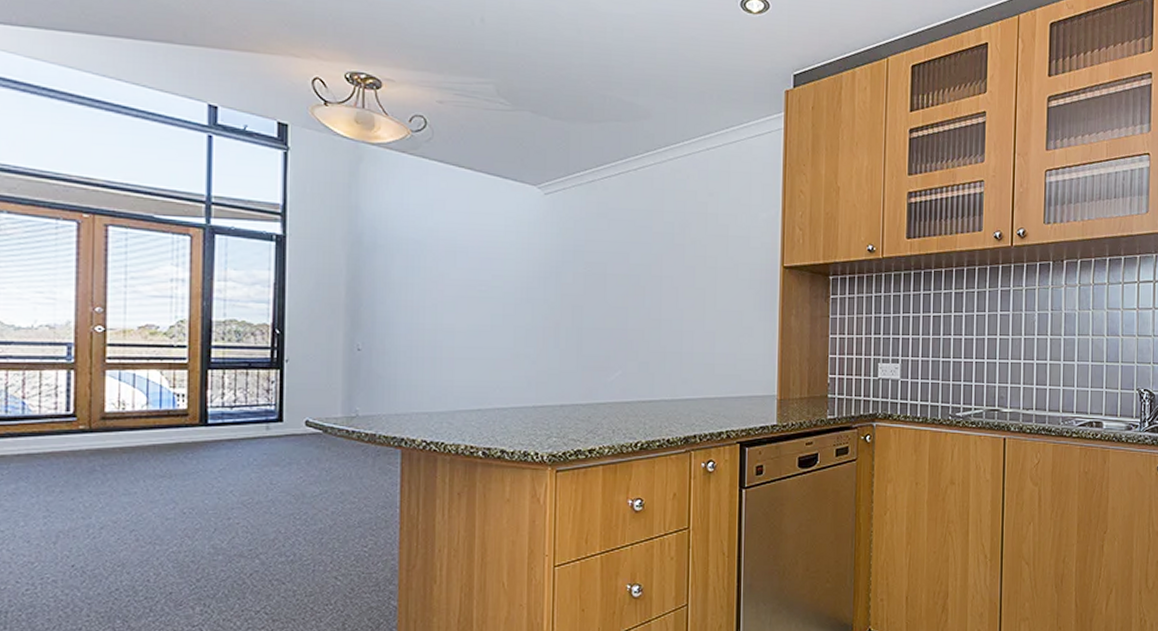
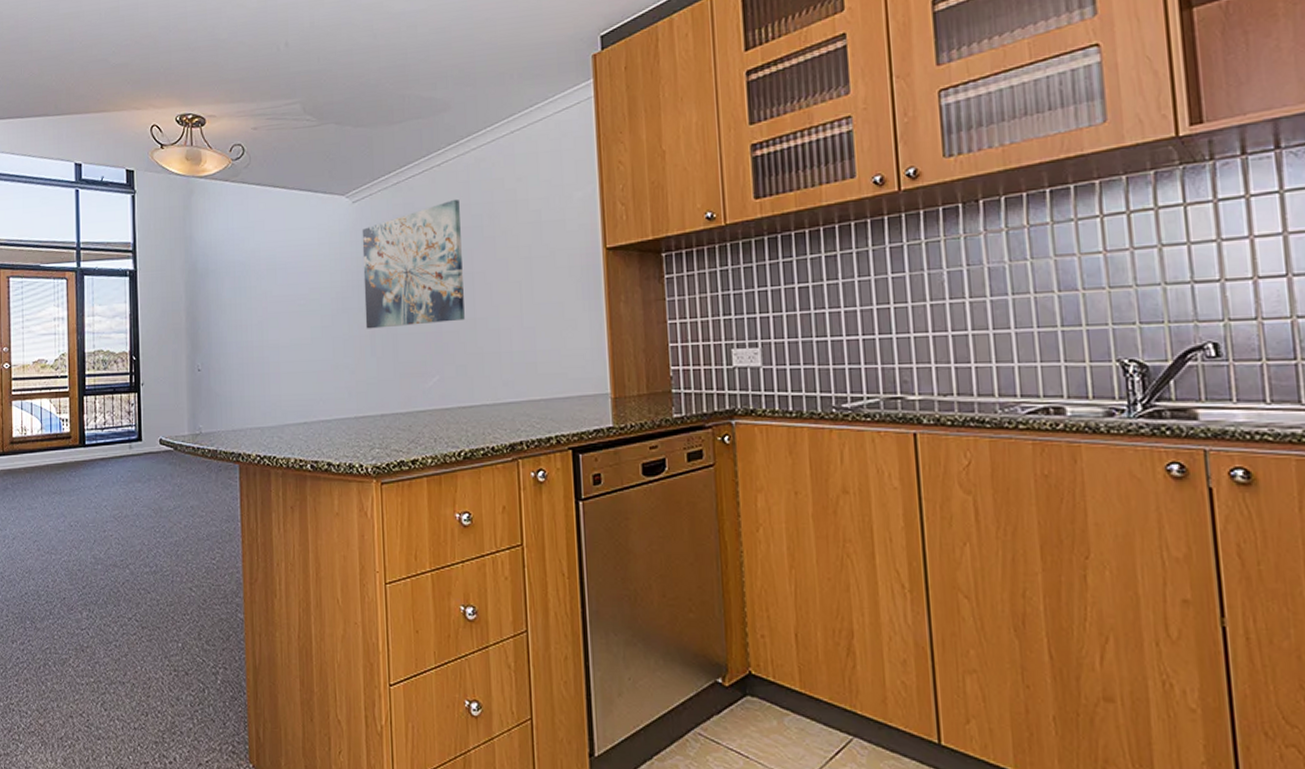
wall art: none [550,204,653,321] -> present [362,199,465,329]

